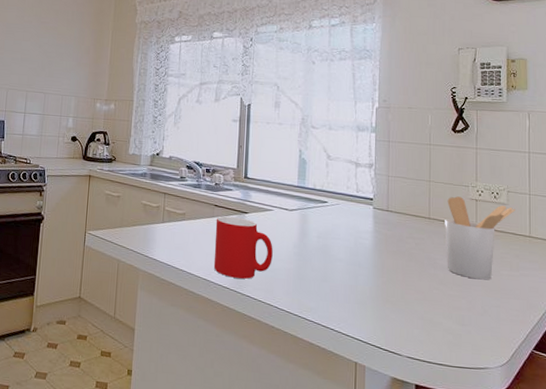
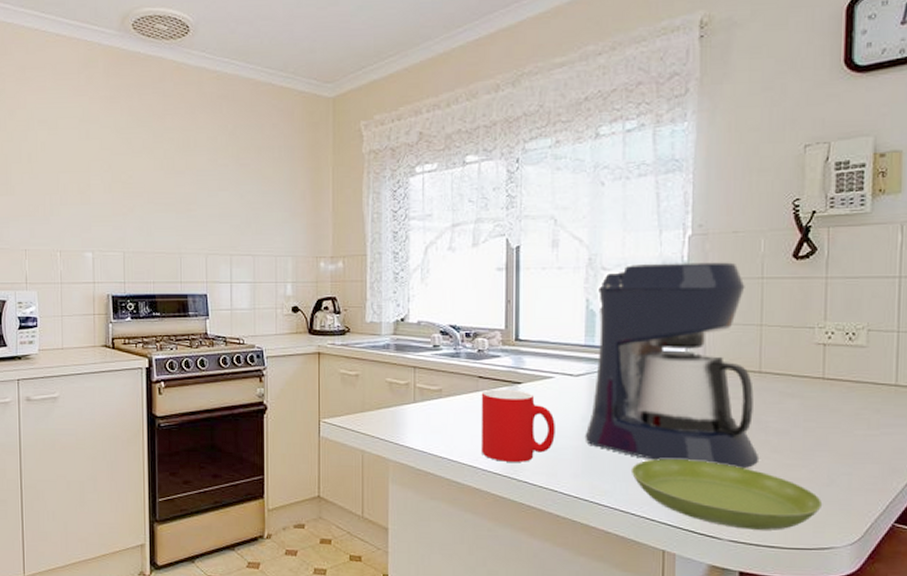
coffee maker: none [296,126,430,297] -> present [585,262,760,469]
saucer: none [331,283,479,350] -> present [630,459,823,530]
utensil holder: present [445,196,515,280] -> none [780,342,878,443]

